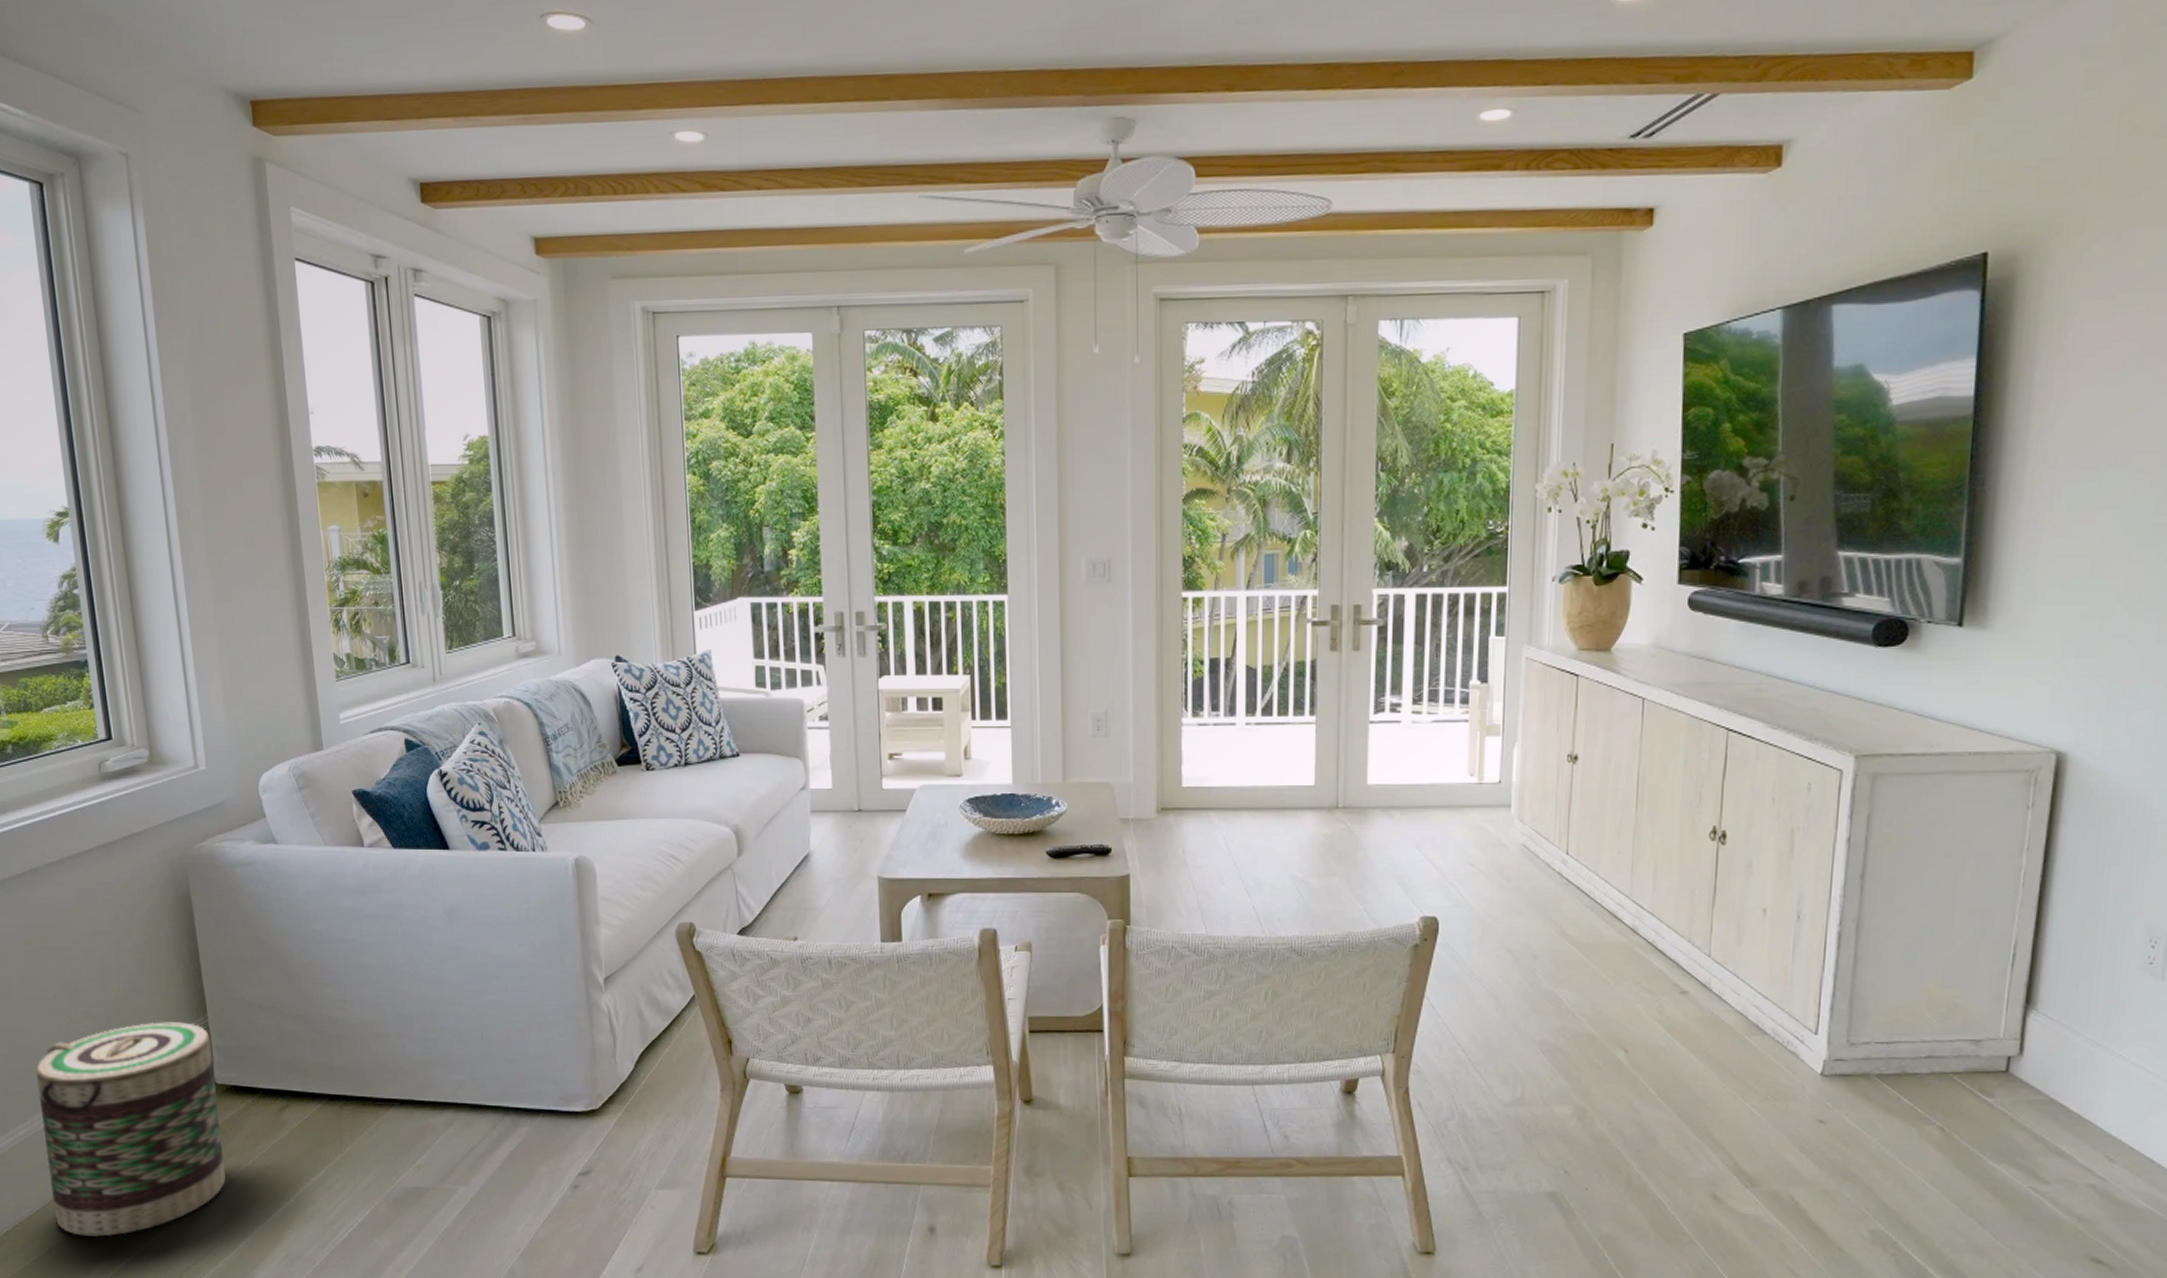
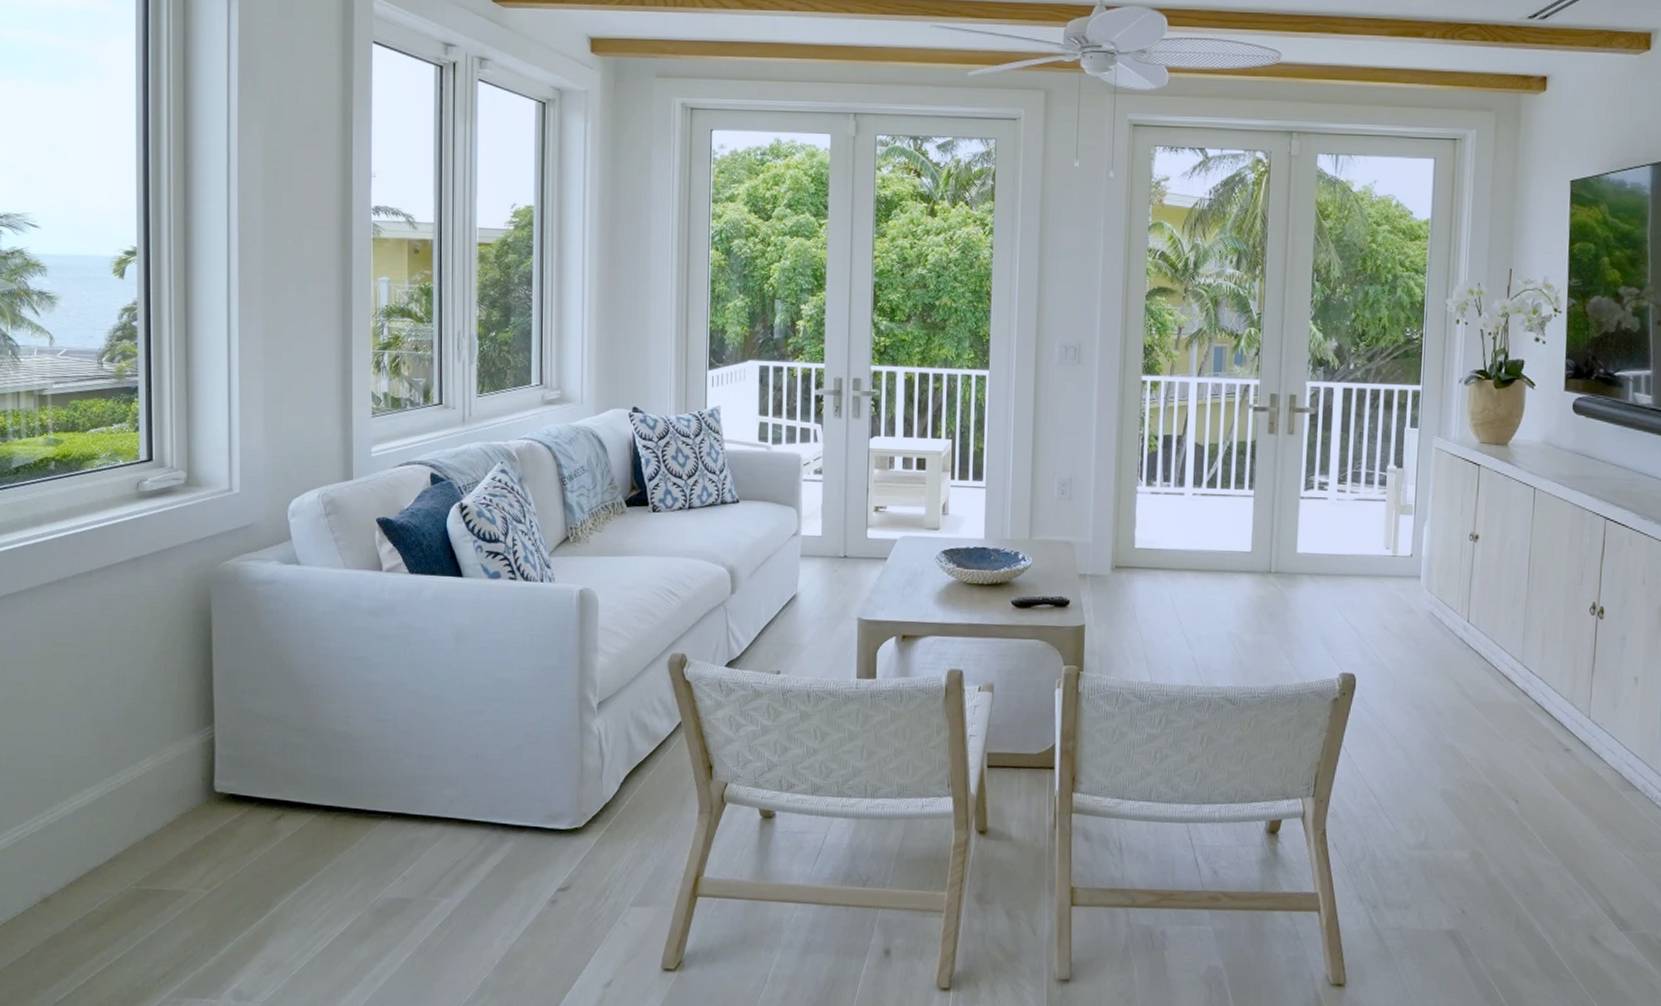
basket: present [36,1022,226,1238] -> none [38,730,214,941]

